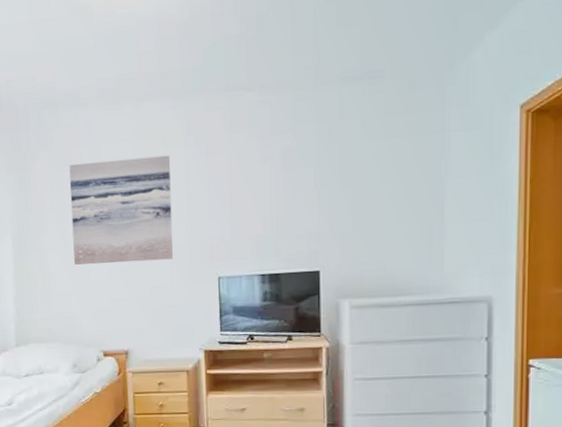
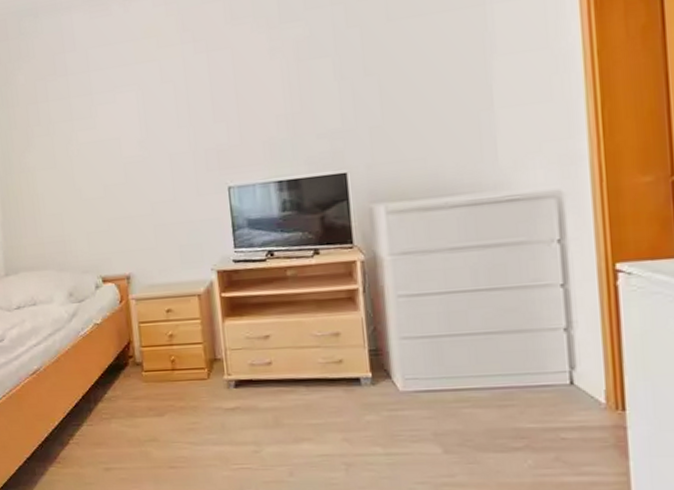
wall art: present [69,155,174,265] -> none [54,55,175,183]

